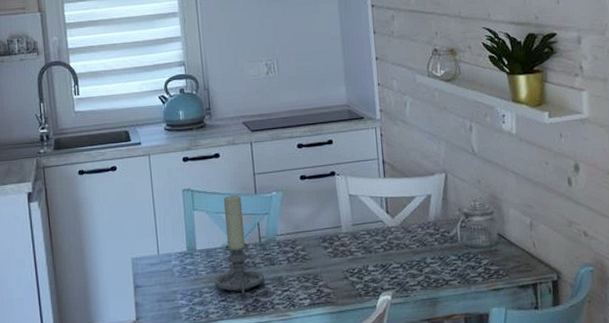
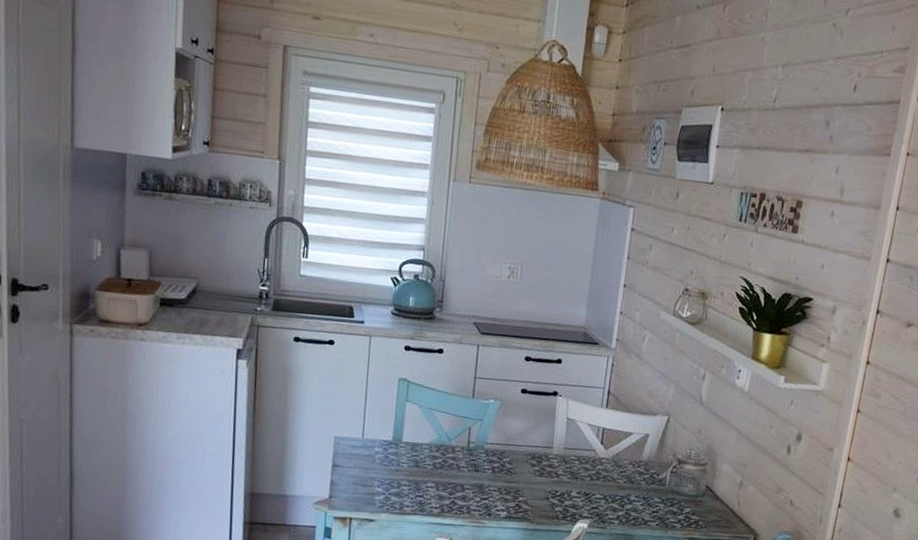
candle holder: present [214,195,265,296] -> none [414,394,467,495]

